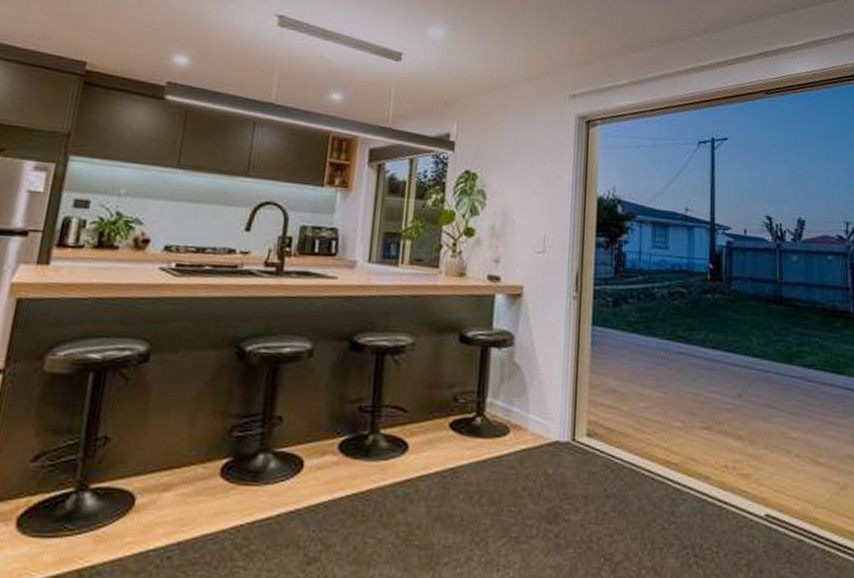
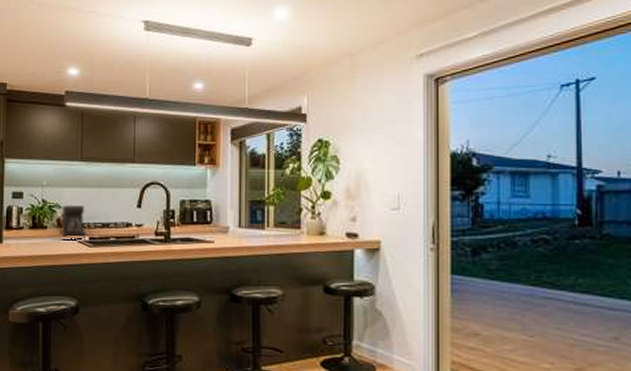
coffee maker: none [137,220,175,262] -> present [61,204,87,237]

